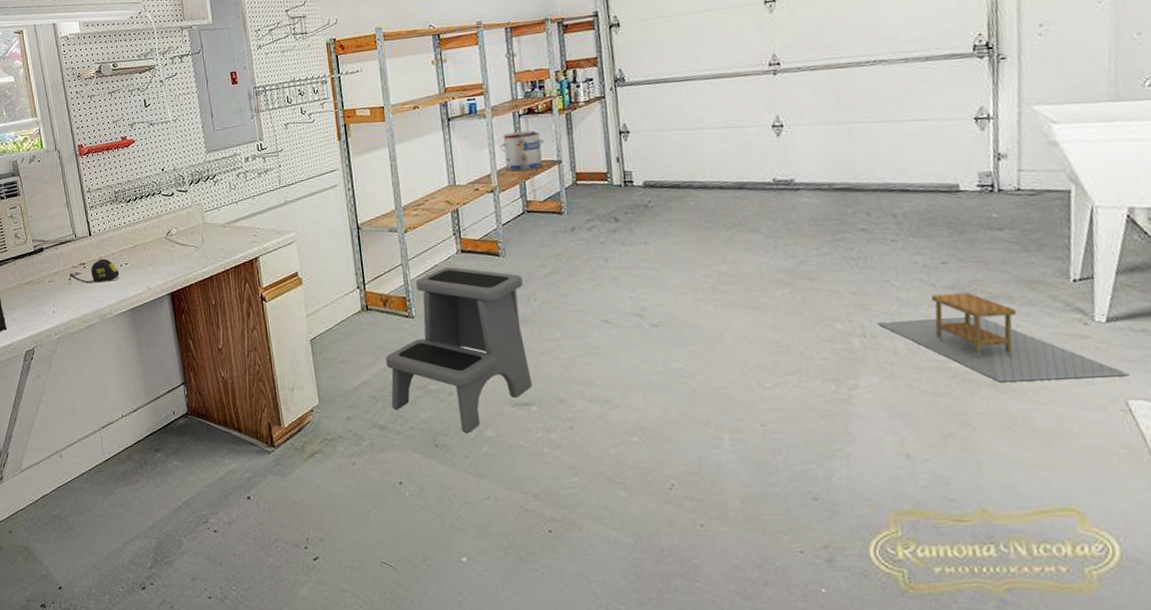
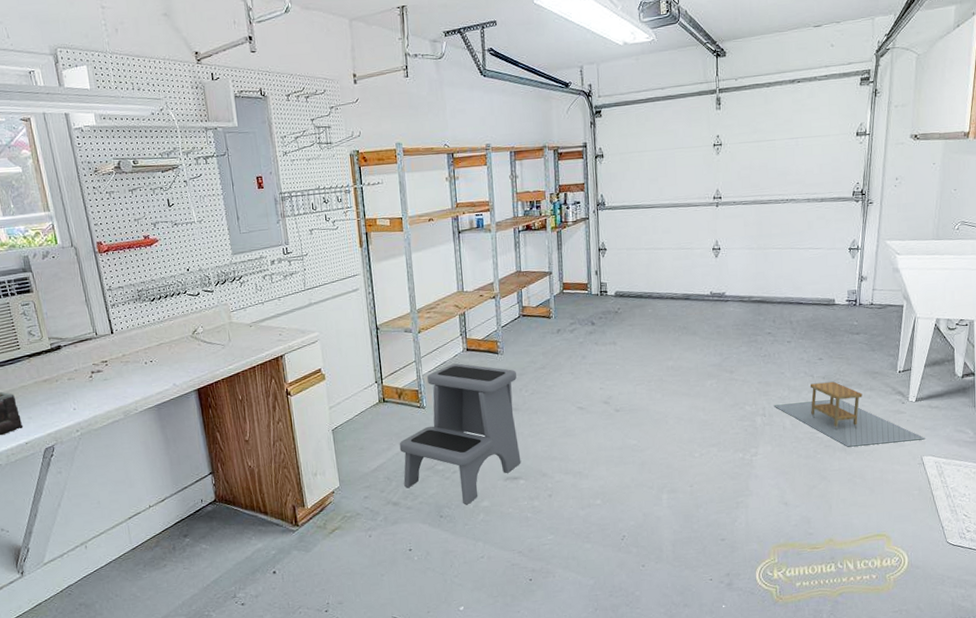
tape measure: present [70,258,120,284] -> none [91,356,145,381]
paint can: present [500,130,544,172] -> none [502,245,539,281]

